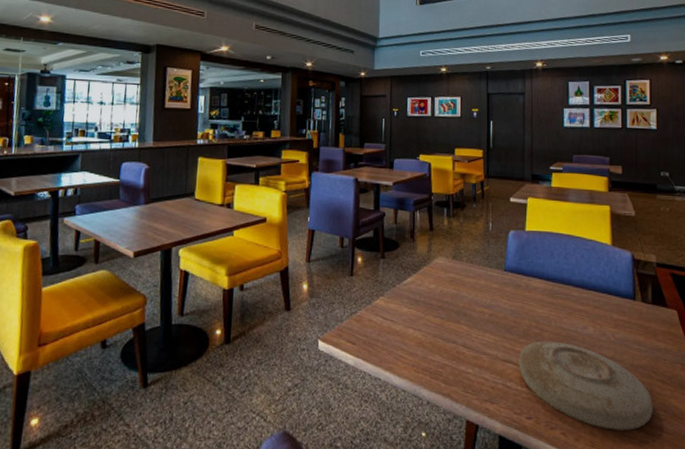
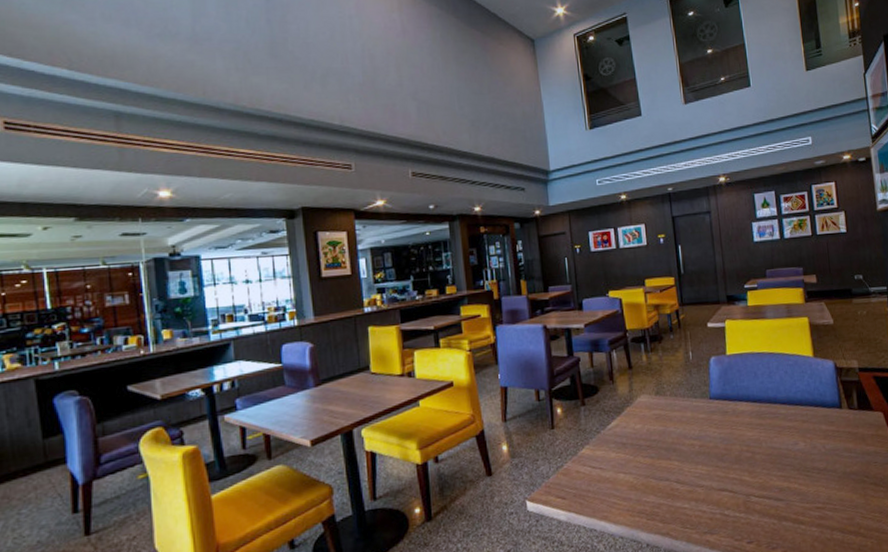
plate: present [518,341,653,431] -> none [733,462,869,540]

